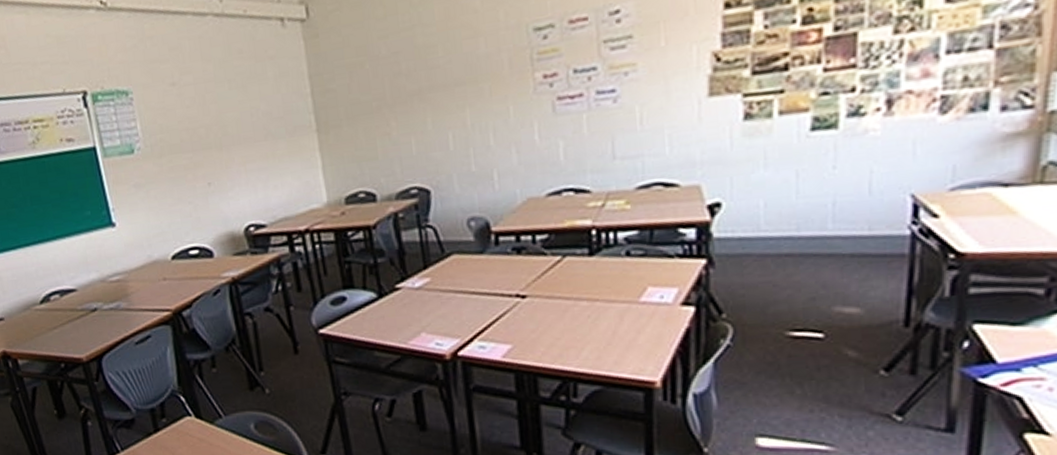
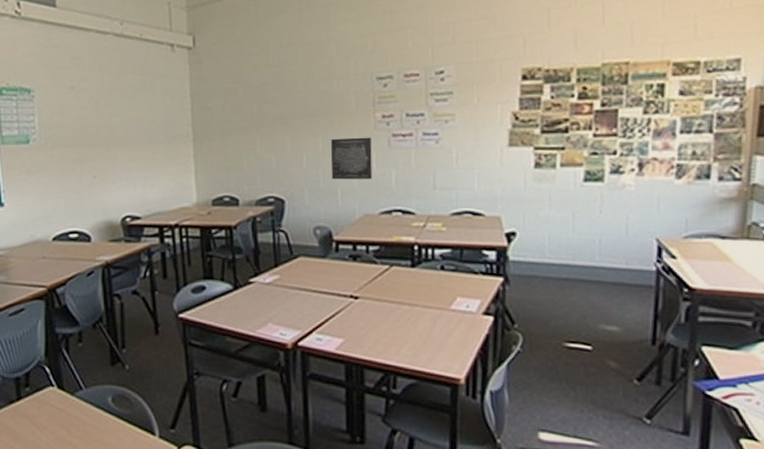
wall art: none [481,103,535,161] -> present [330,137,373,180]

